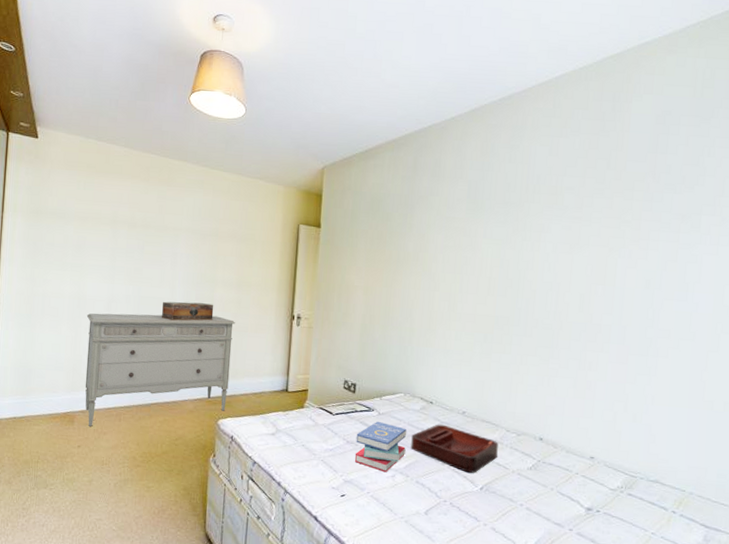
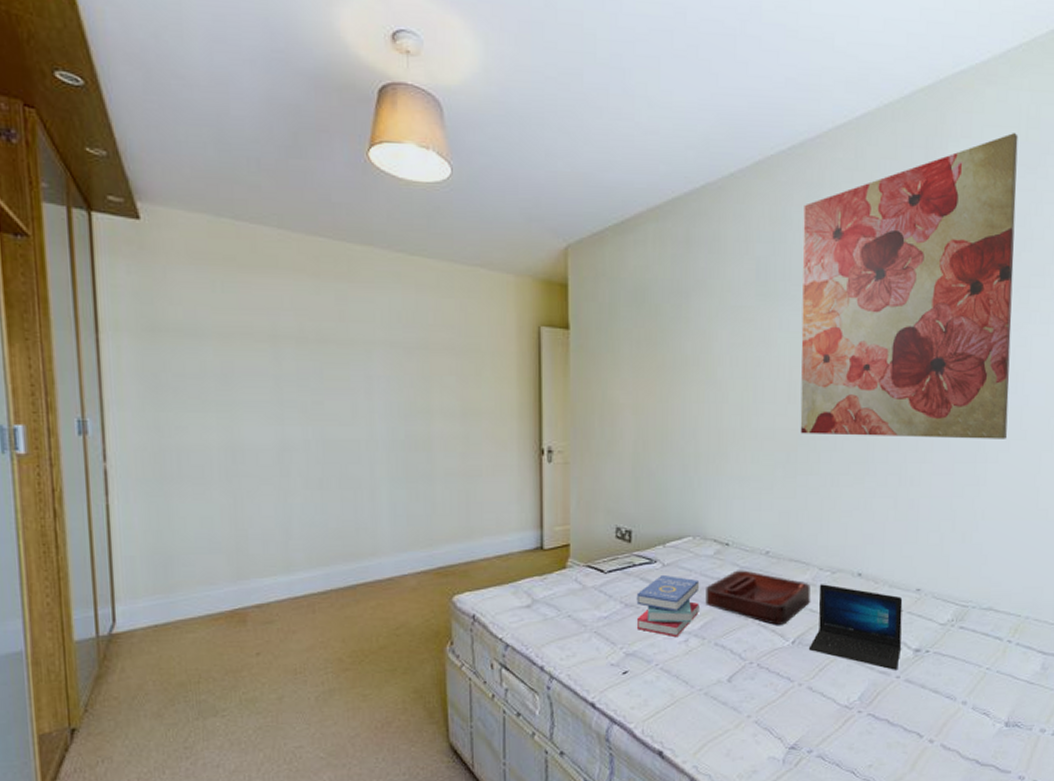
dresser: present [85,313,236,426] -> none [247,458,465,625]
decorative box: present [161,301,214,321] -> none [358,442,433,469]
laptop: none [494,443,578,524] -> present [808,584,903,670]
wall art: none [496,91,695,339] -> present [800,133,1019,439]

